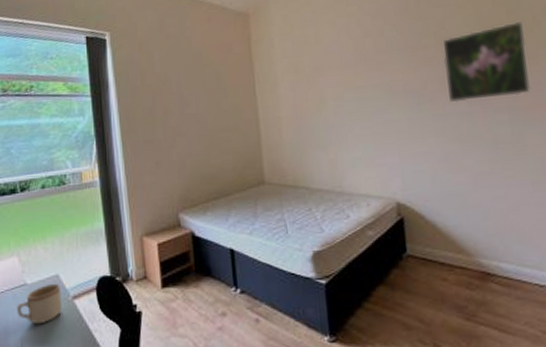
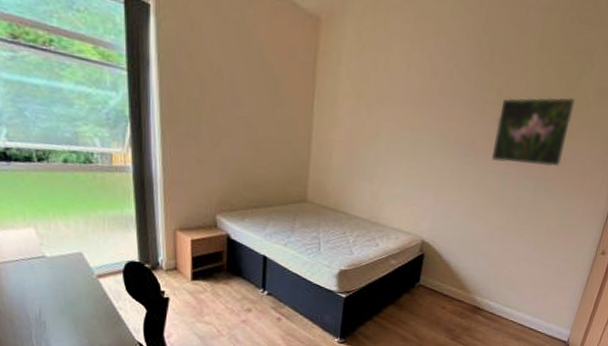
mug: present [17,283,62,325] -> none [34,260,85,296]

